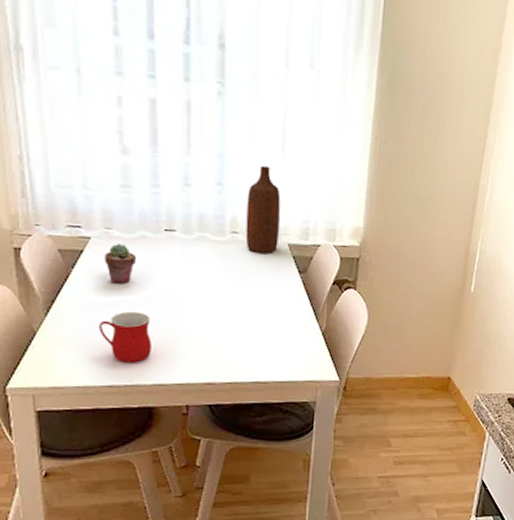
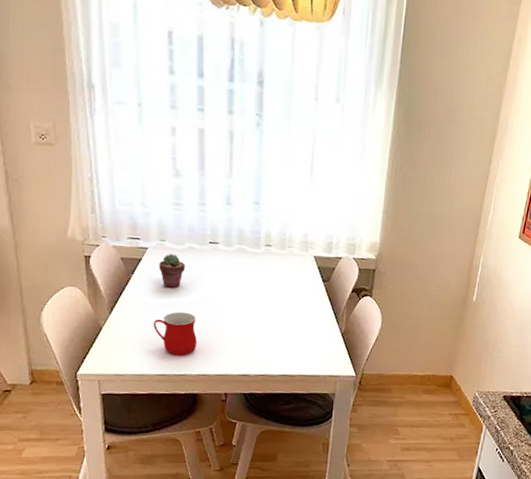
bottle: present [245,165,281,254] -> none [277,187,309,265]

